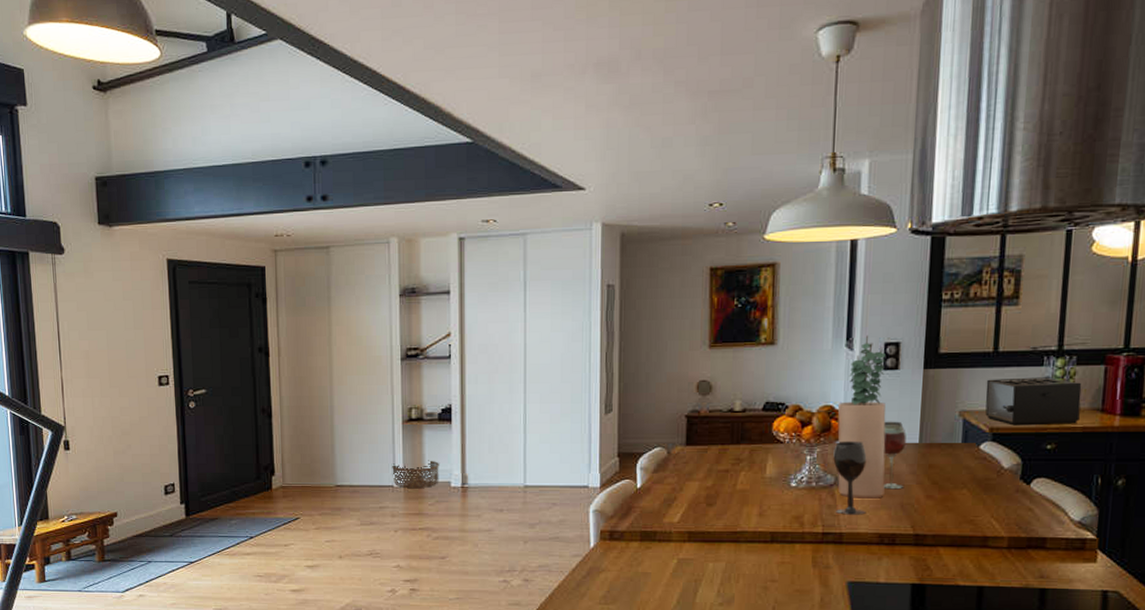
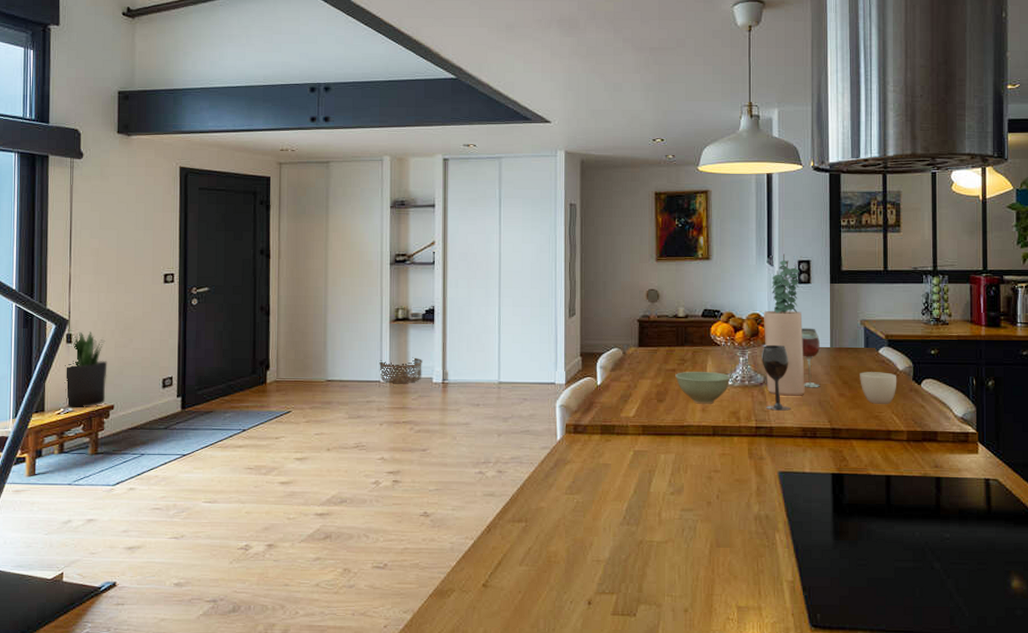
planter: none [65,438,109,516] -> present [64,331,108,408]
bowl: none [728,471,795,509] -> present [675,371,731,405]
cup: none [953,470,1001,508] -> present [860,372,897,405]
toaster: present [985,377,1082,426] -> none [880,292,954,334]

